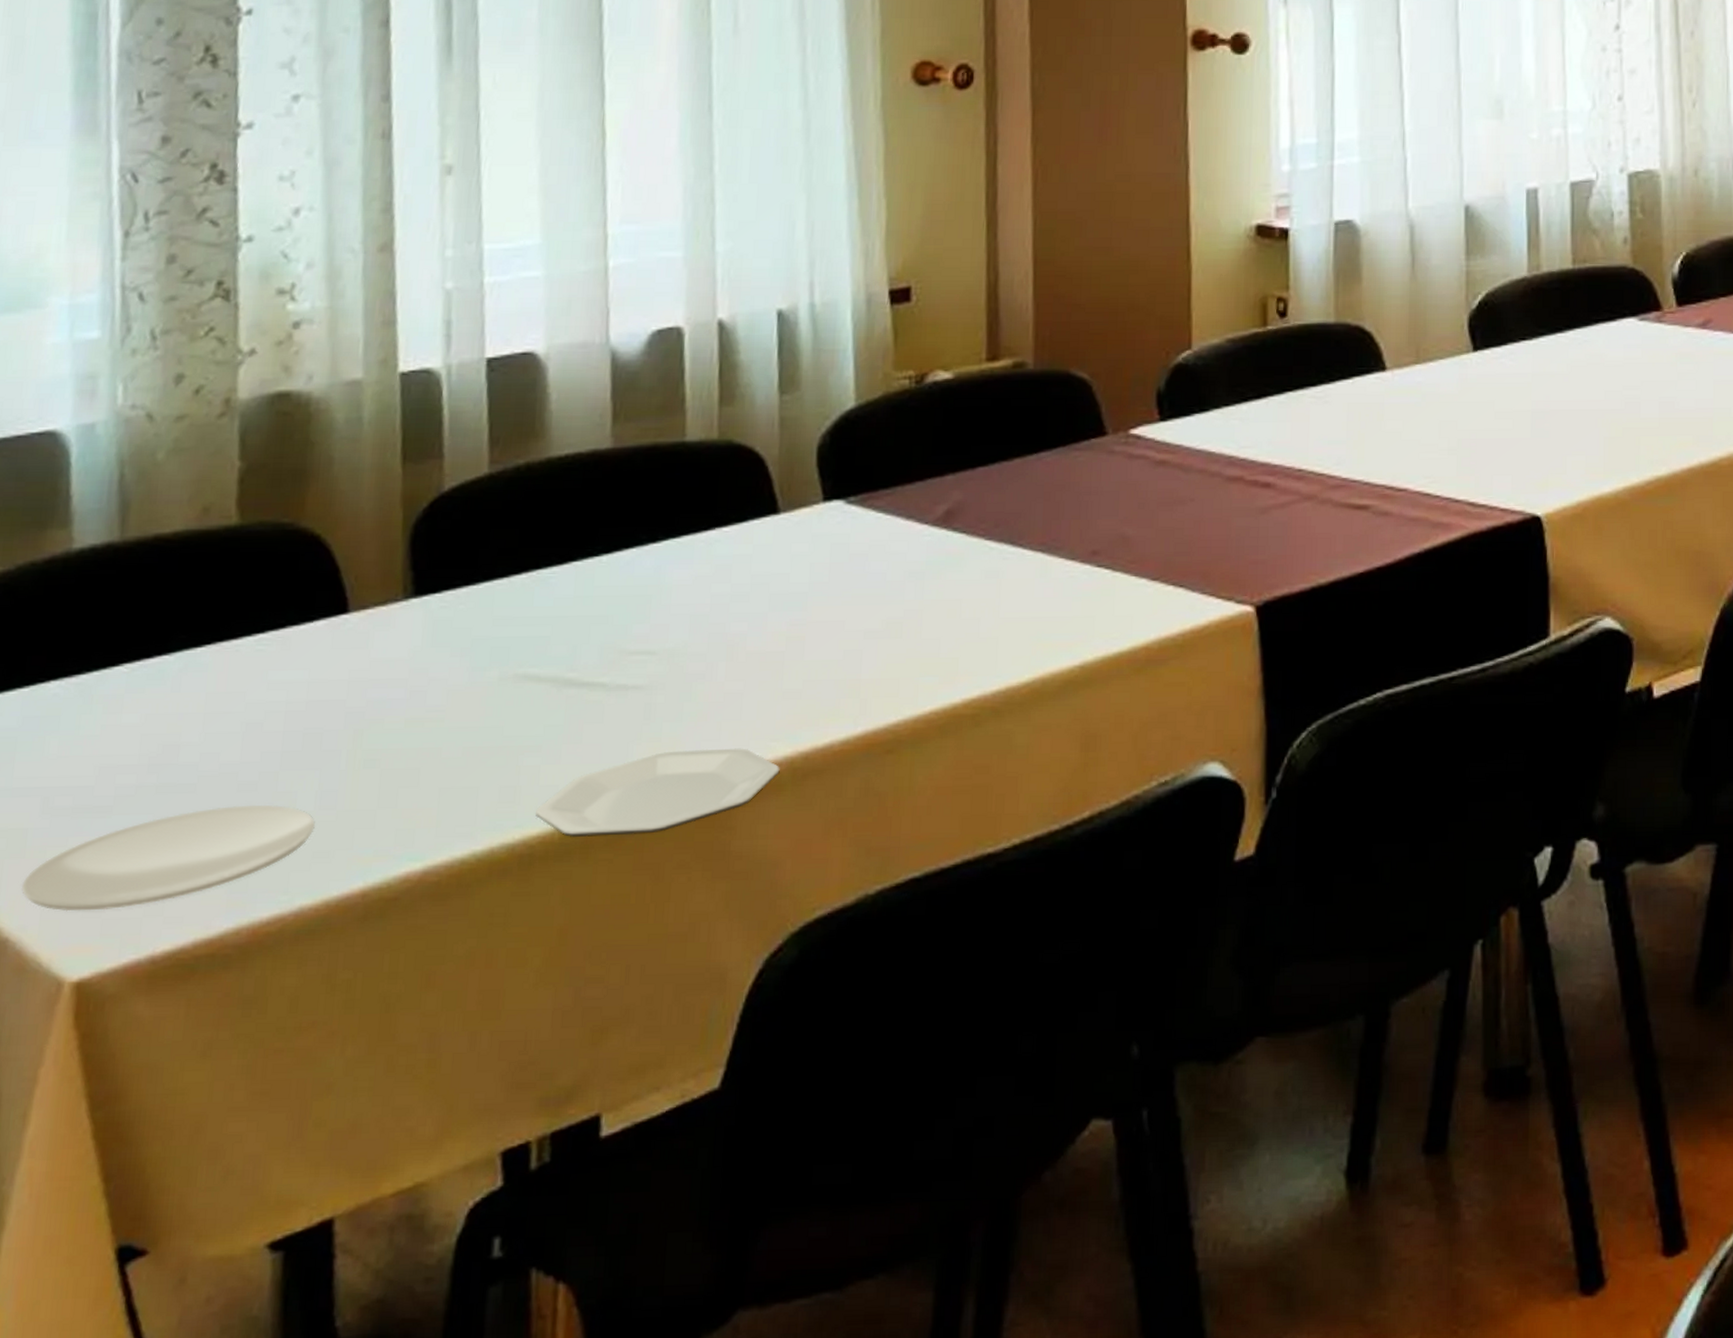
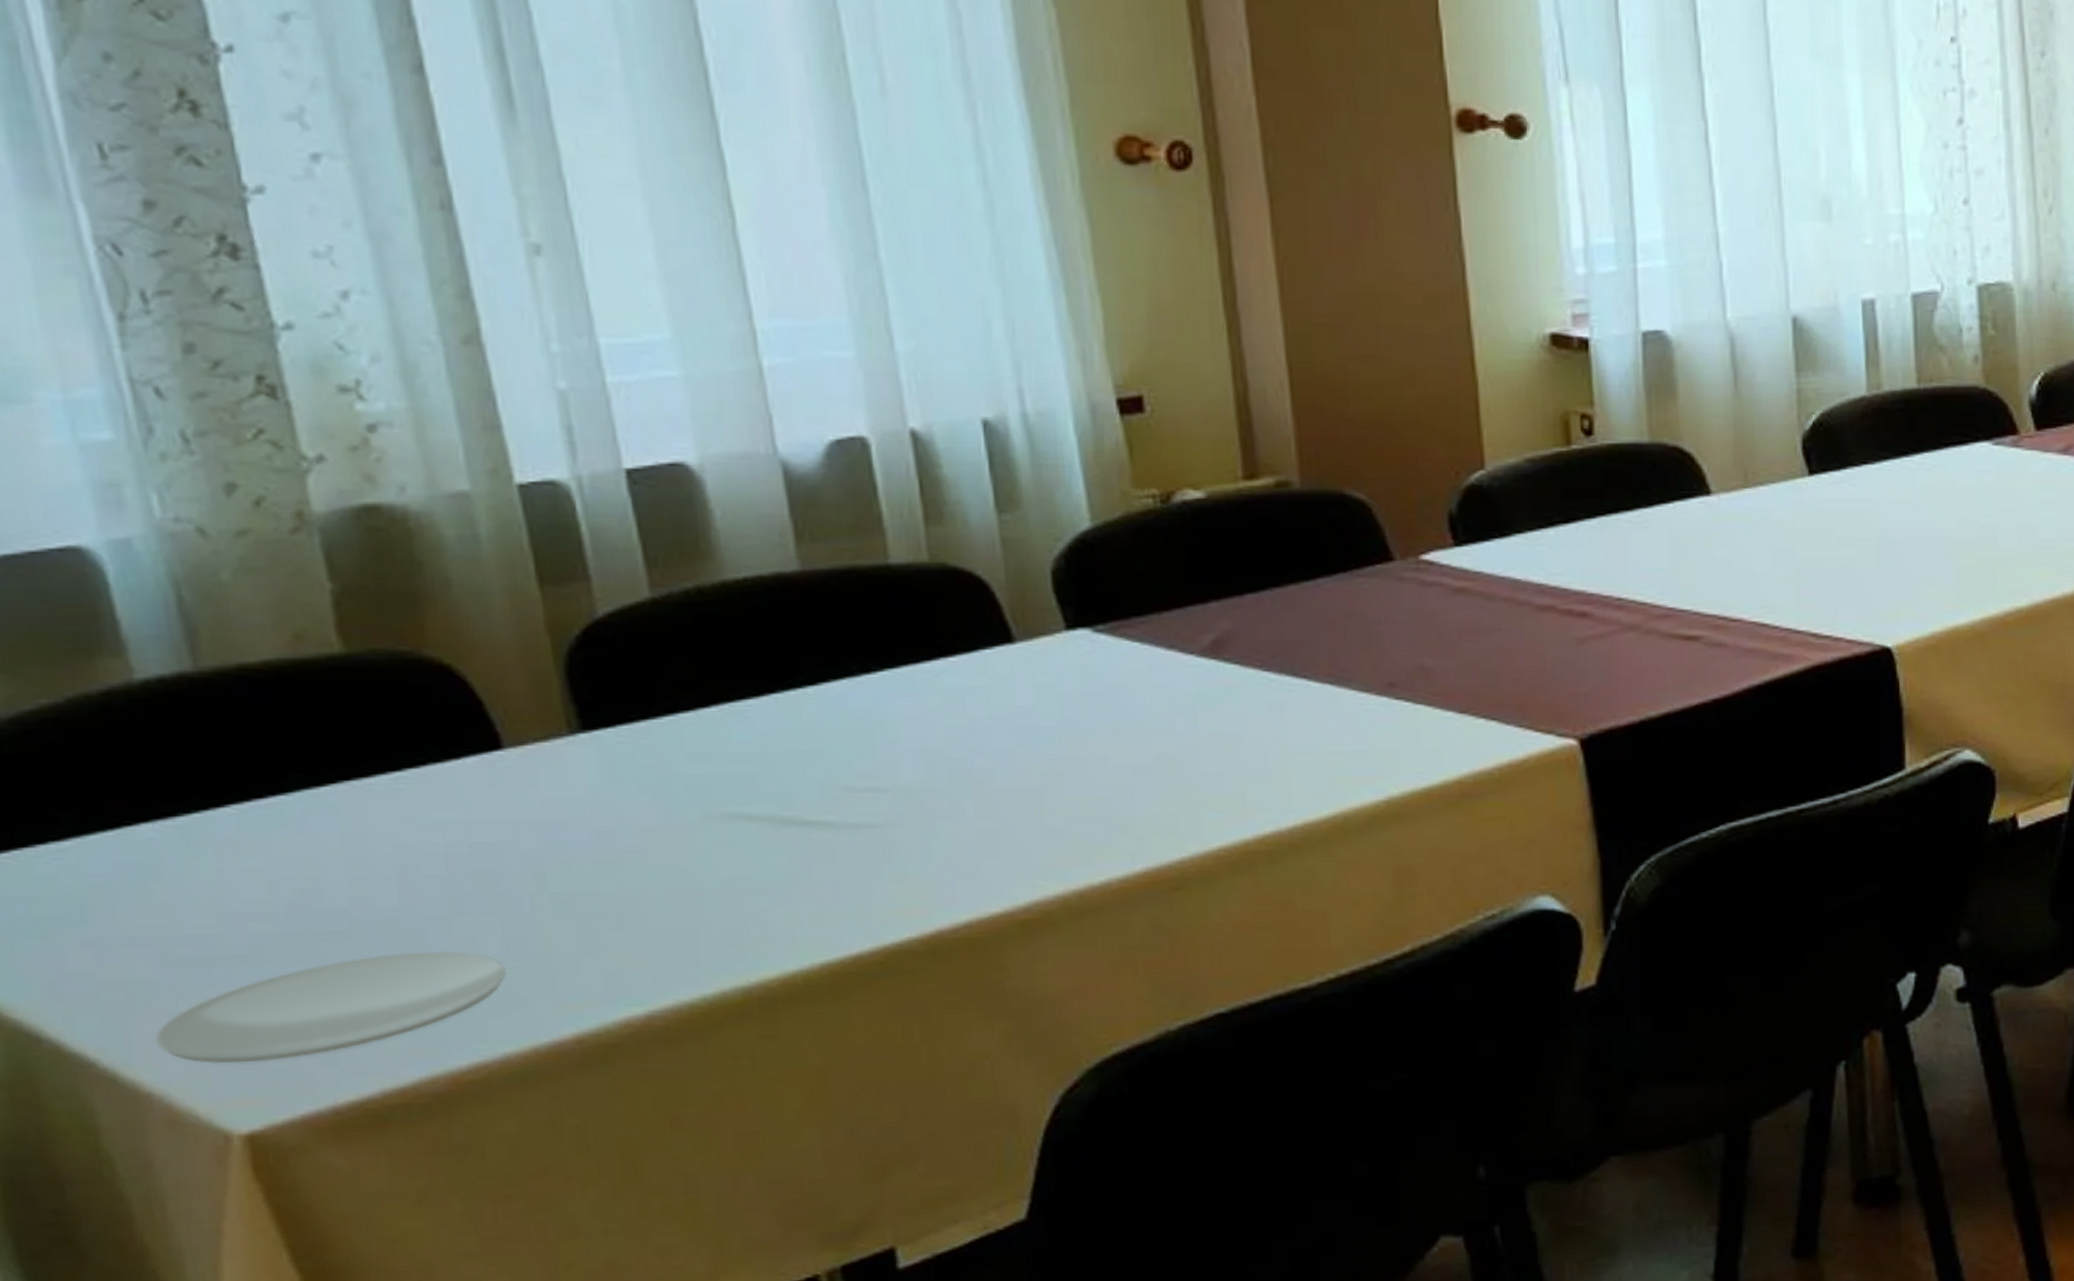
plate: present [535,748,780,837] -> none [770,887,1052,979]

